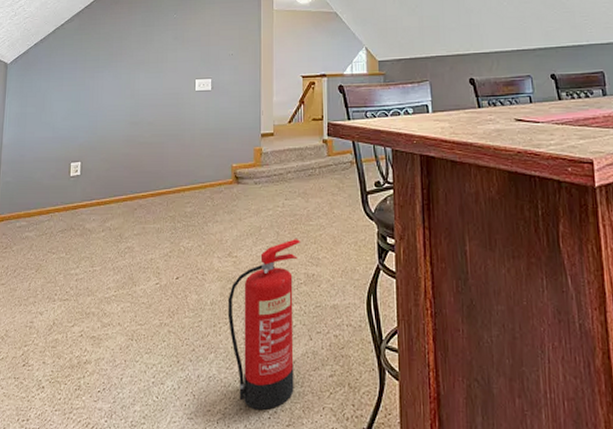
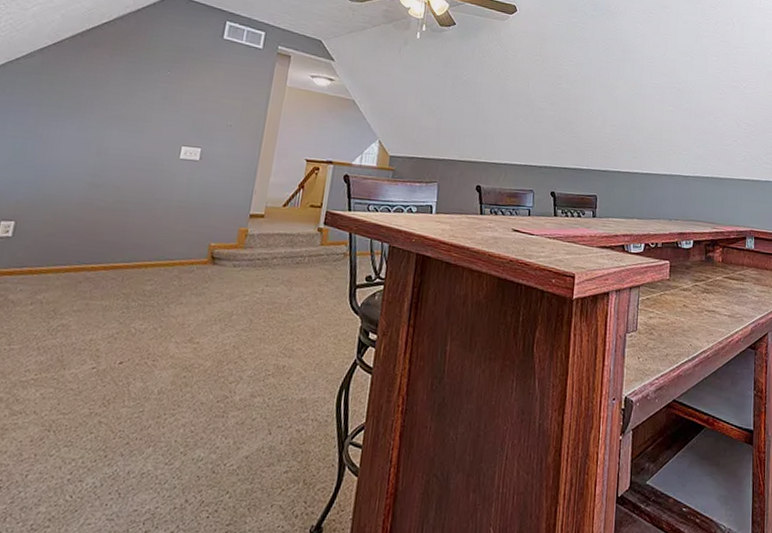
fire extinguisher: present [227,239,301,410] -> none [175,328,277,508]

